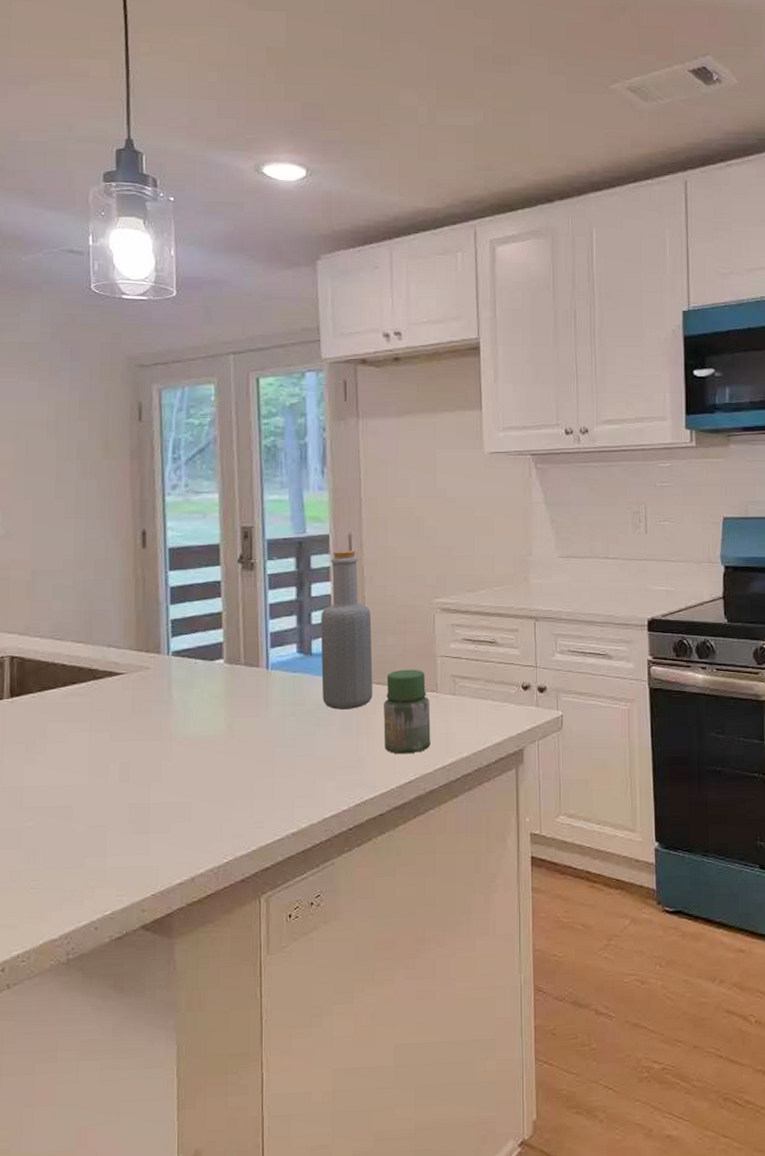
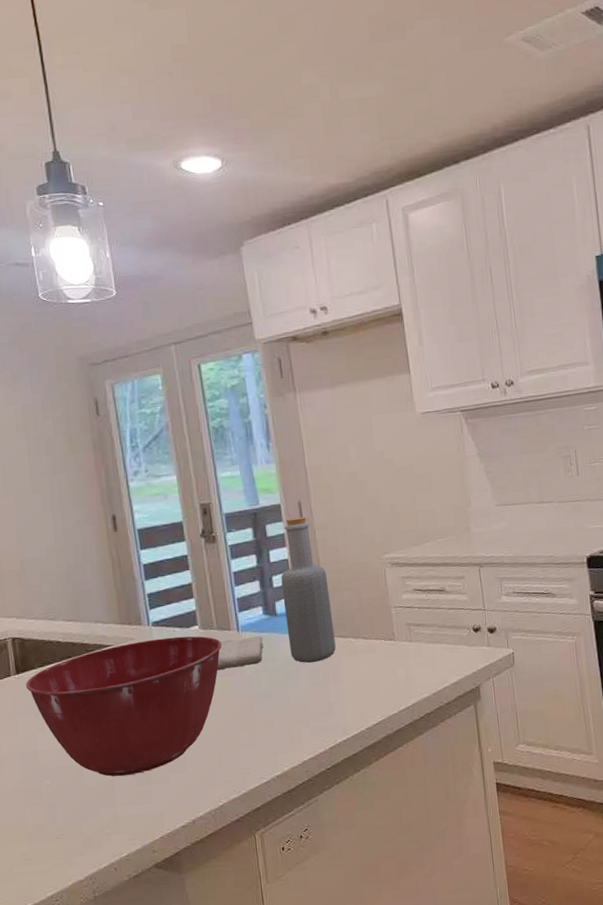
mixing bowl: none [19,669,248,822] -> present [26,636,222,777]
washcloth: none [239,675,294,709] -> present [216,635,263,669]
jar: present [384,669,431,754] -> none [346,621,394,699]

